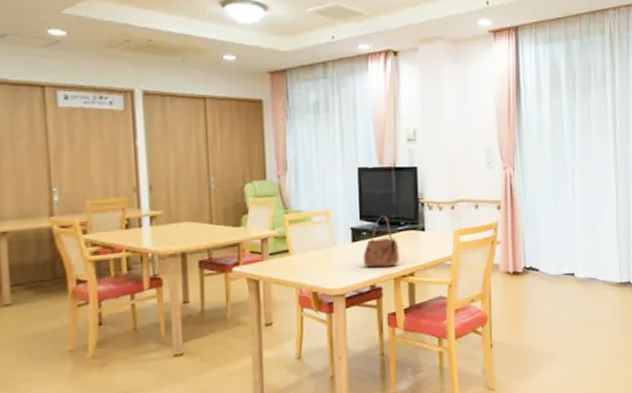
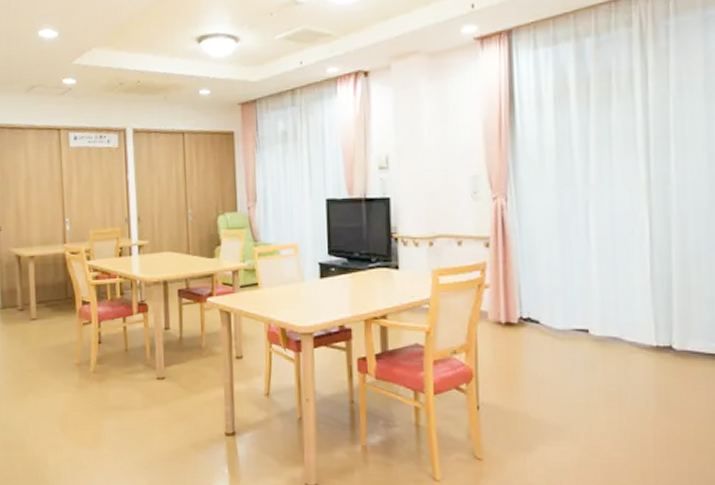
handbag: present [363,215,400,268] -> none [331,250,370,307]

